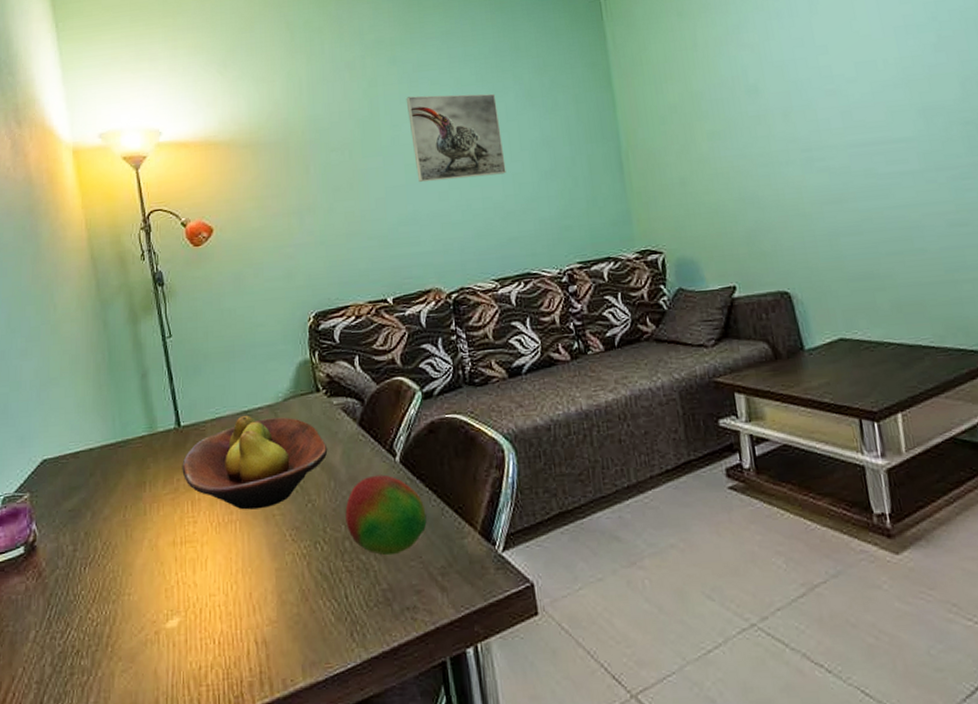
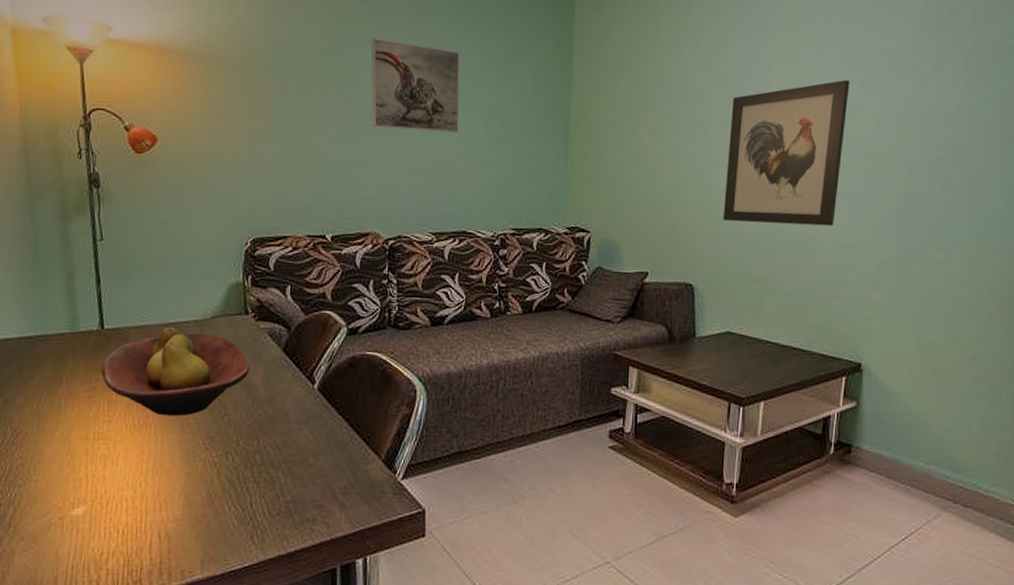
fruit: present [345,474,427,556] -> none [259,398,336,472]
wall art: none [792,47,939,218] -> present [722,80,850,226]

